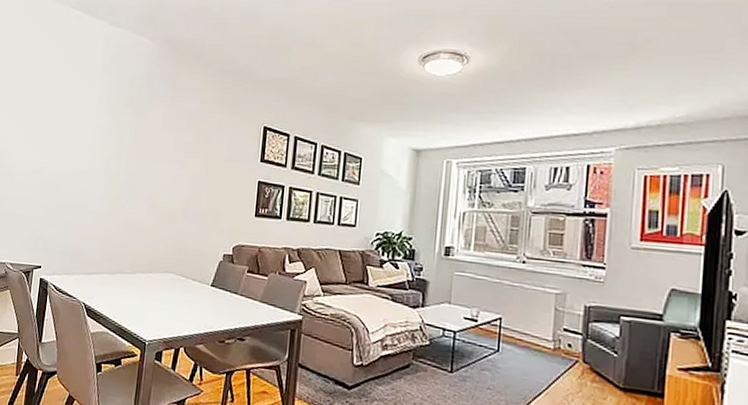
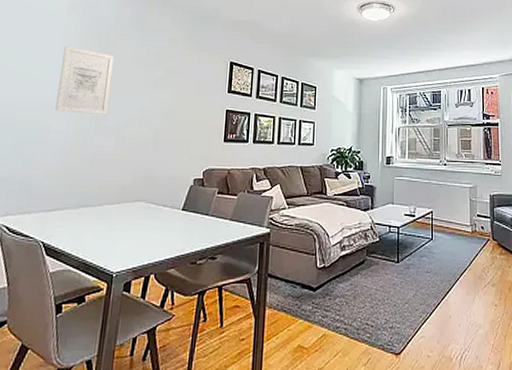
wall art: none [92,109,146,181] -> present [55,46,114,115]

